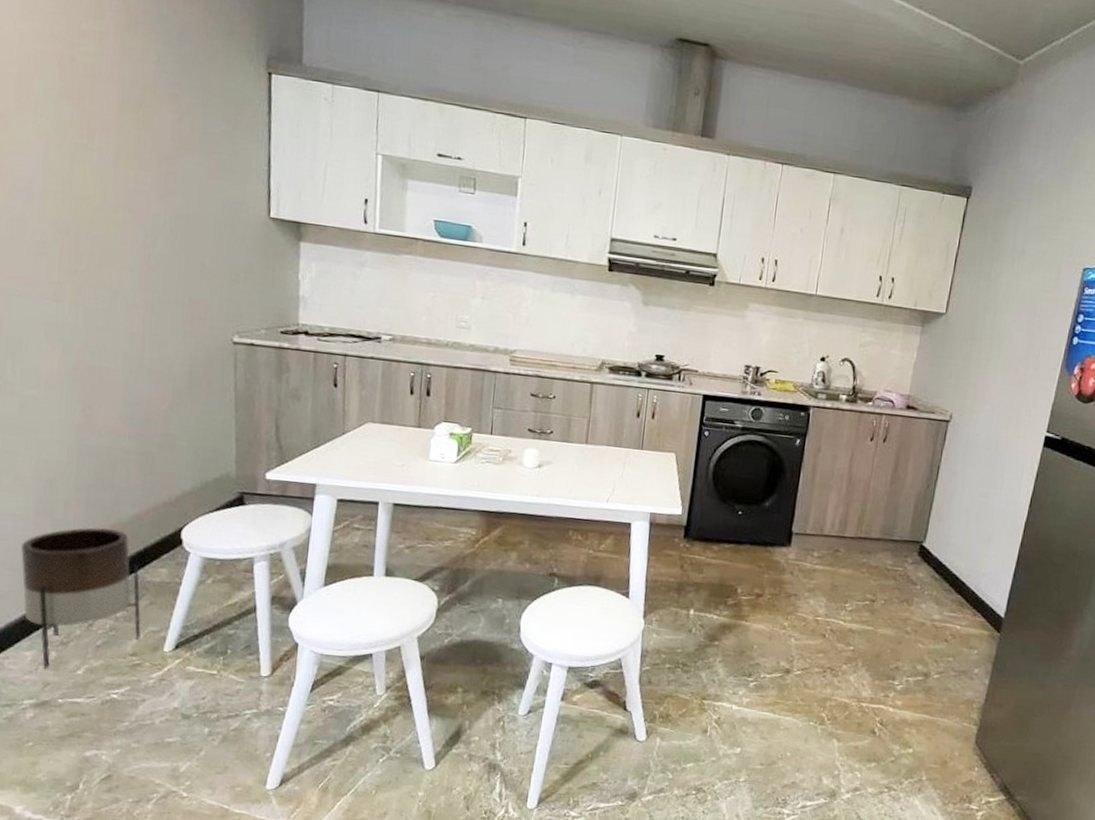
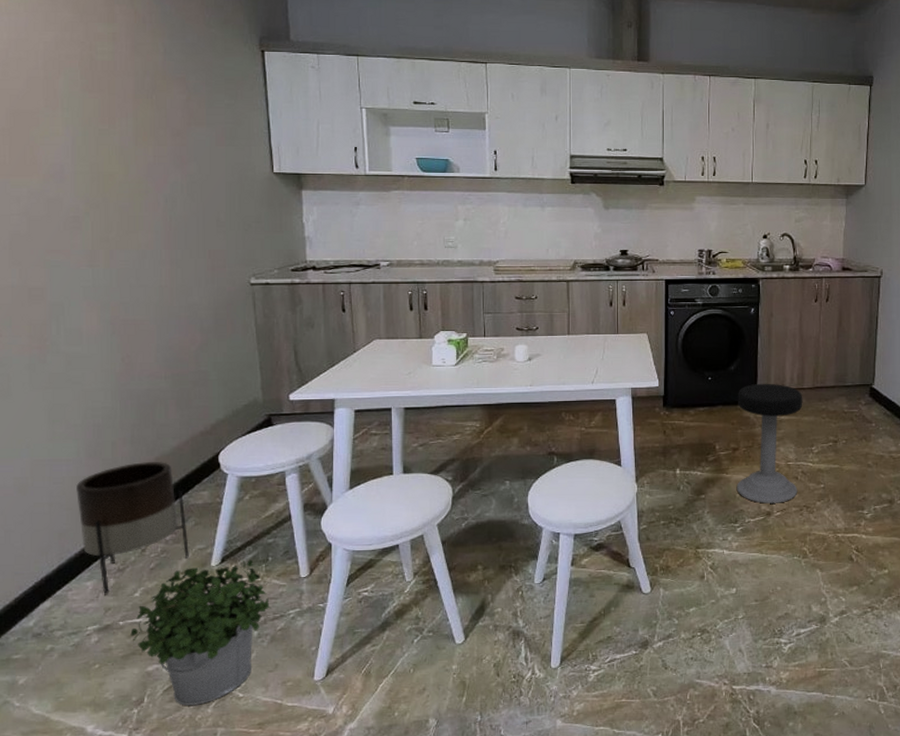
potted plant: none [69,647,226,799] -> present [130,558,271,705]
stool: none [755,525,843,661] -> present [736,383,803,504]

